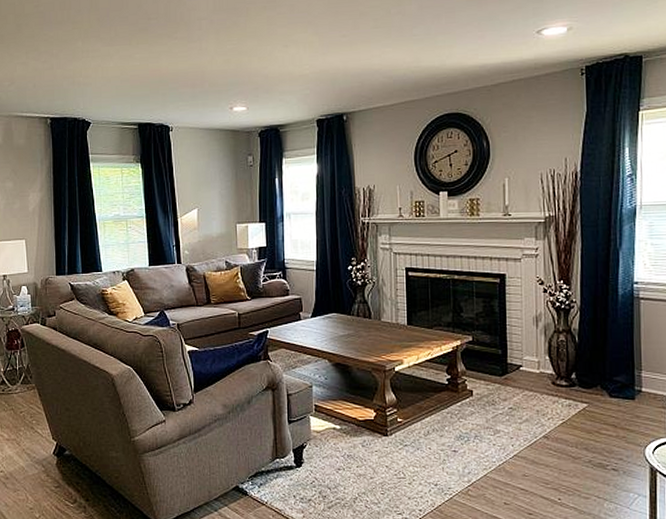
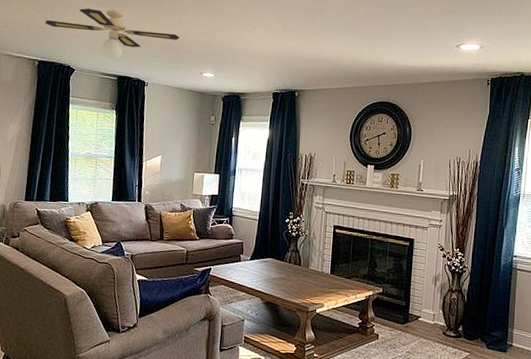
ceiling fan: none [52,48,202,106] -> present [45,8,180,60]

